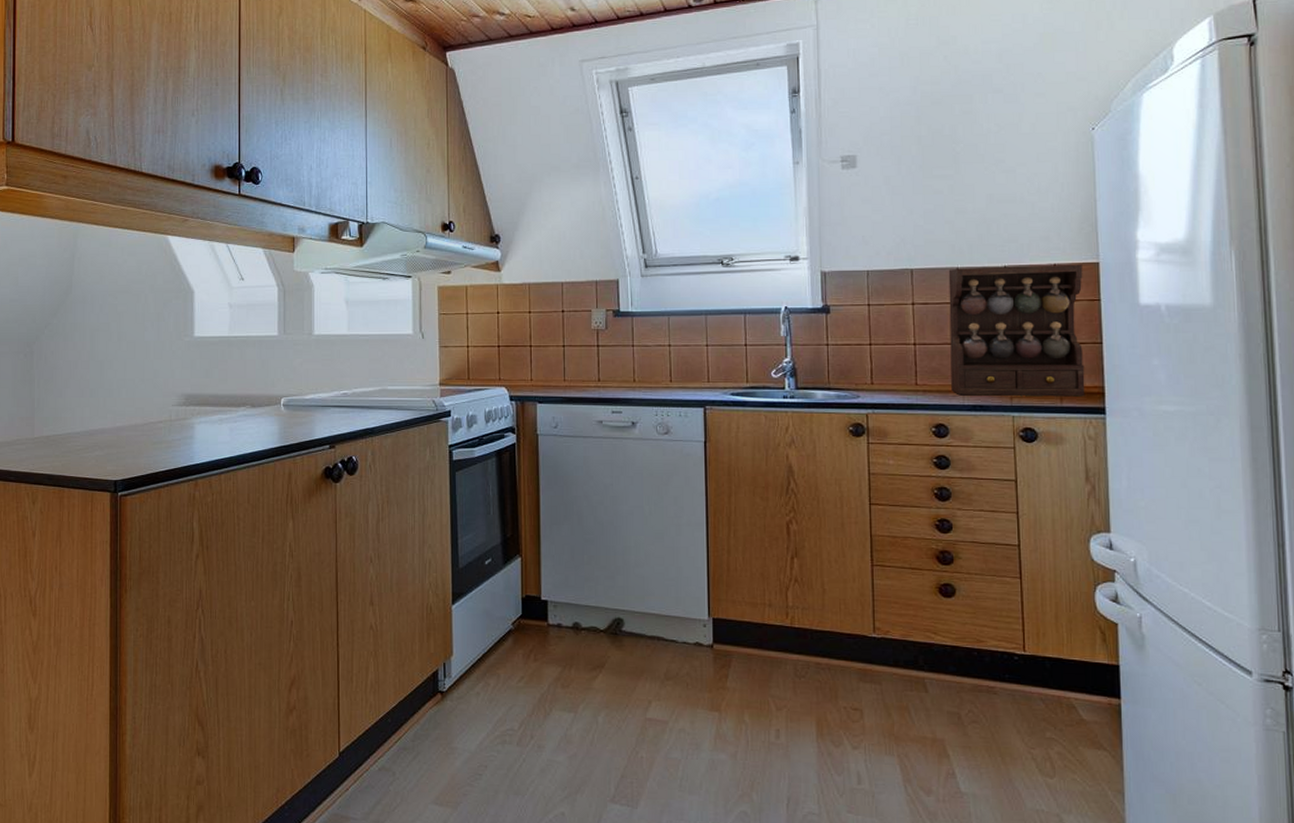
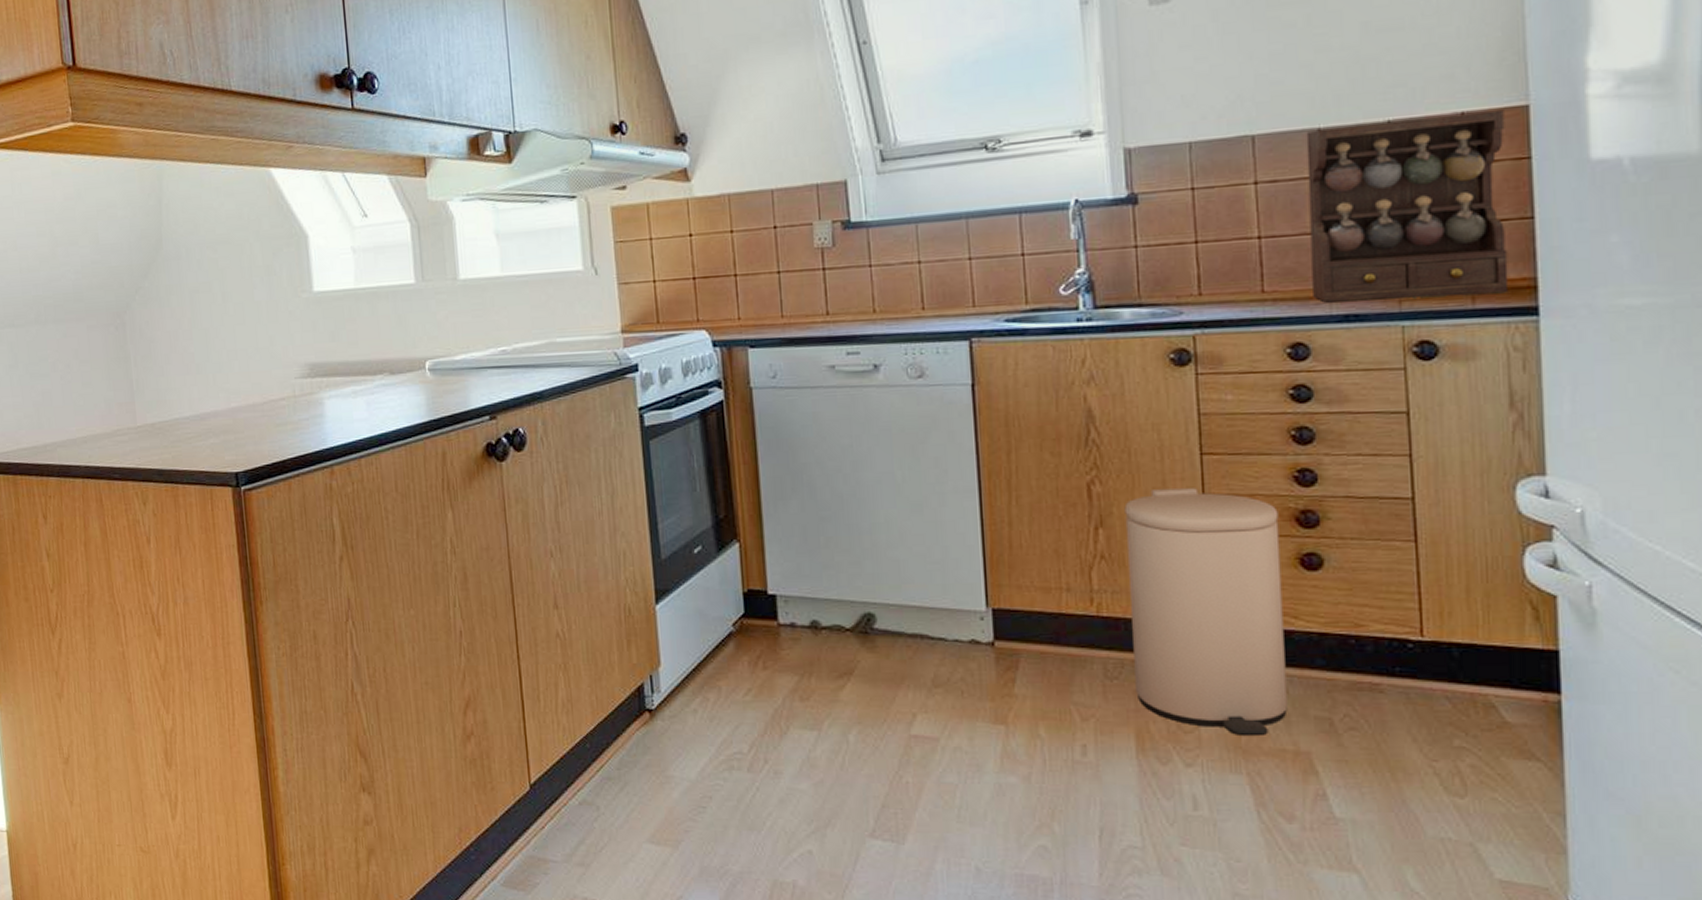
pedal bin: none [813,529,928,726] -> present [1124,487,1288,737]

